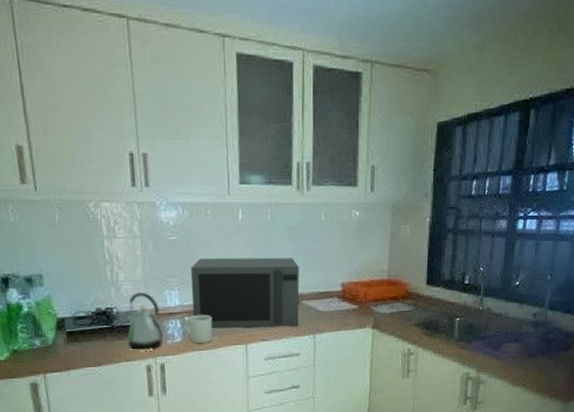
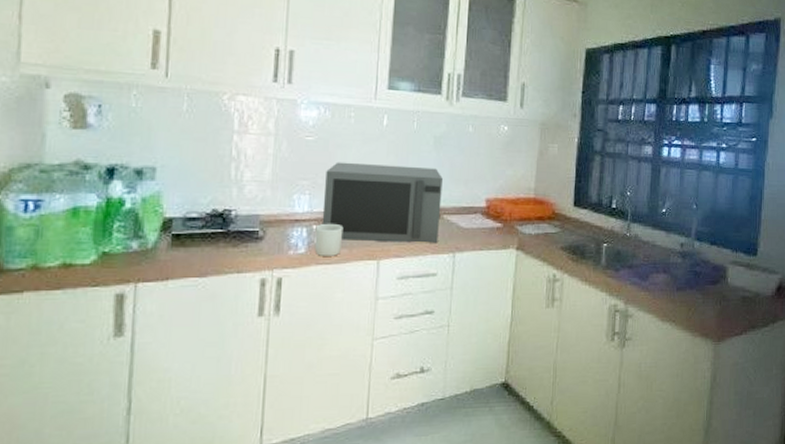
kettle: present [125,292,164,351] -> none [242,194,286,262]

